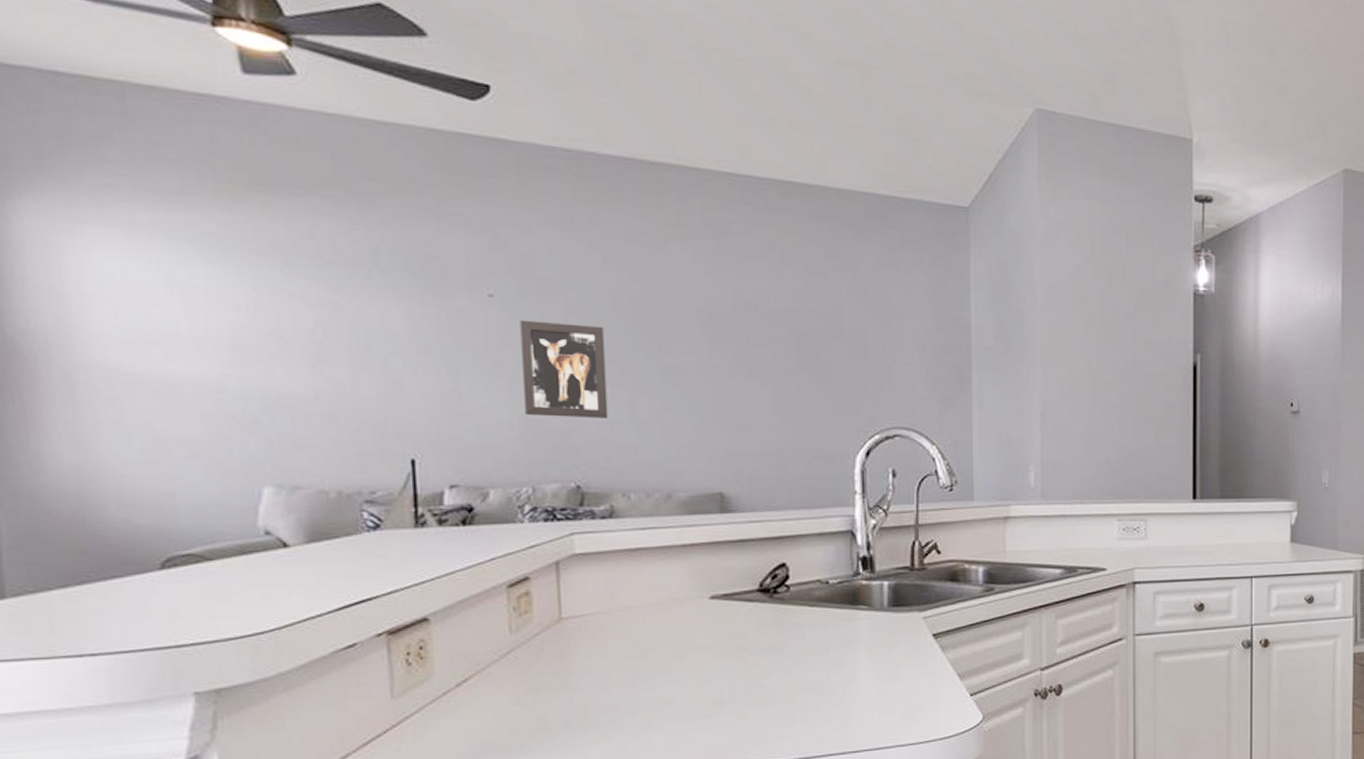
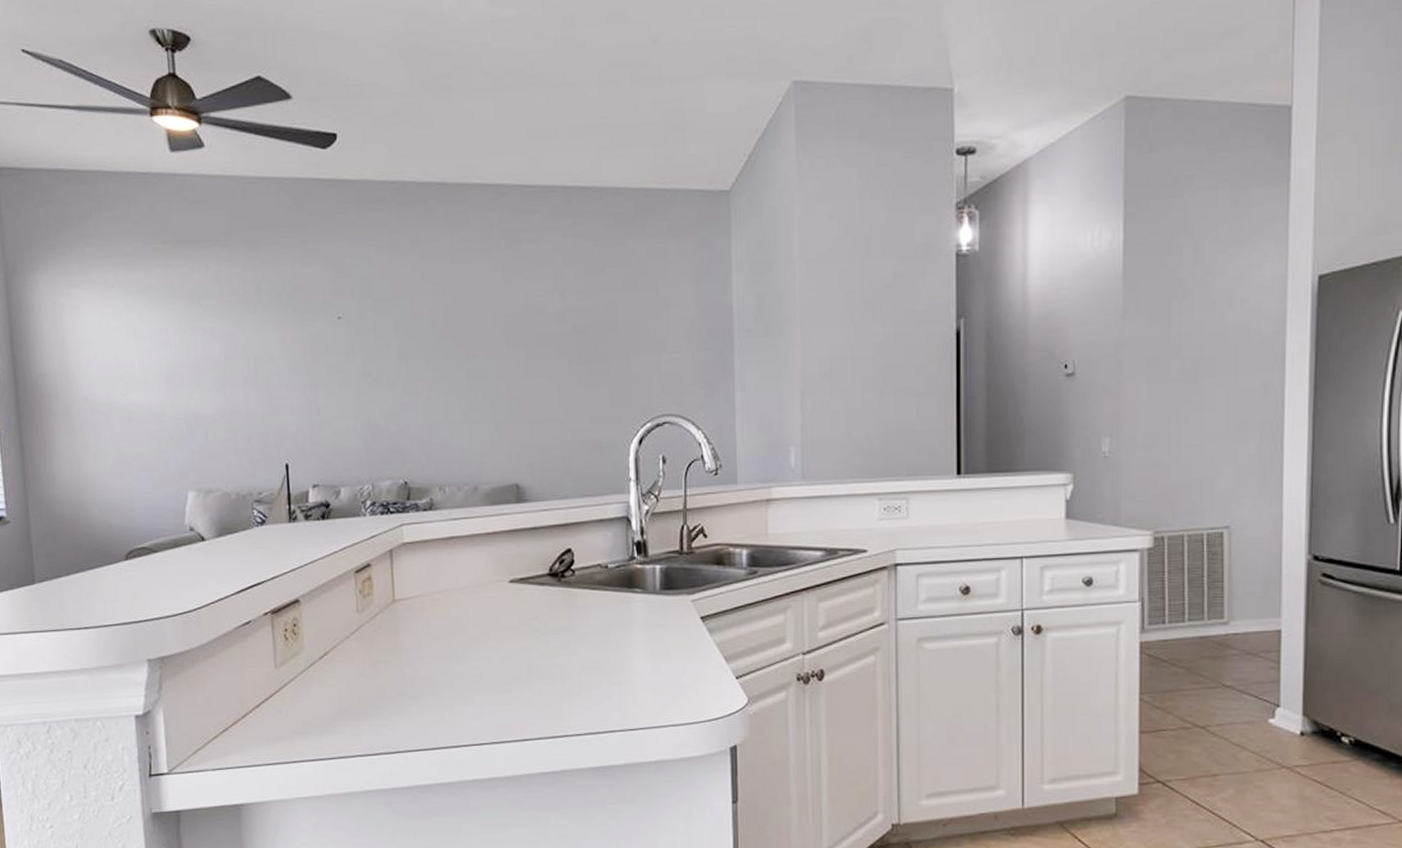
wall art: present [520,320,608,418] -> none [361,337,428,422]

